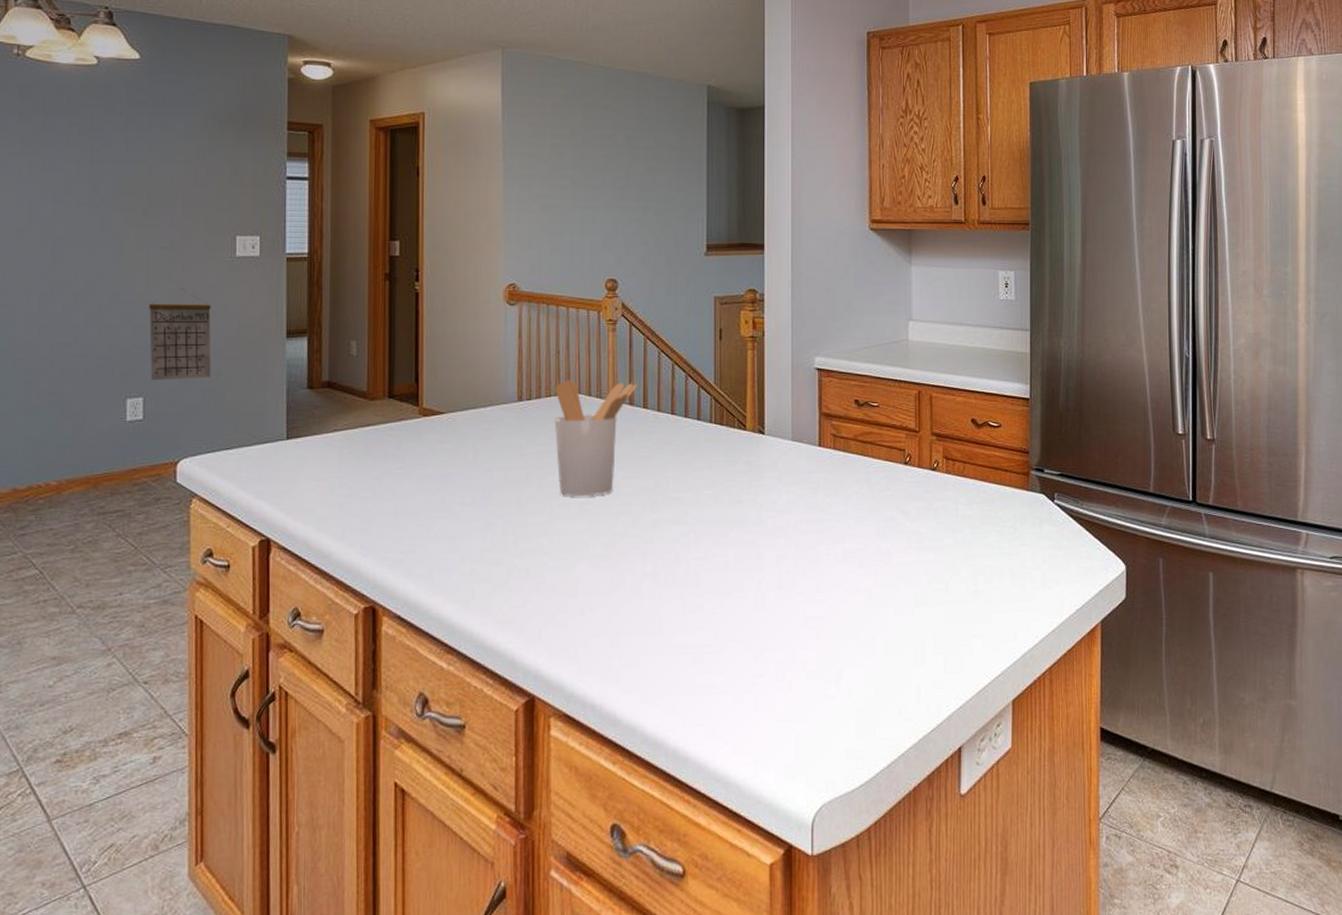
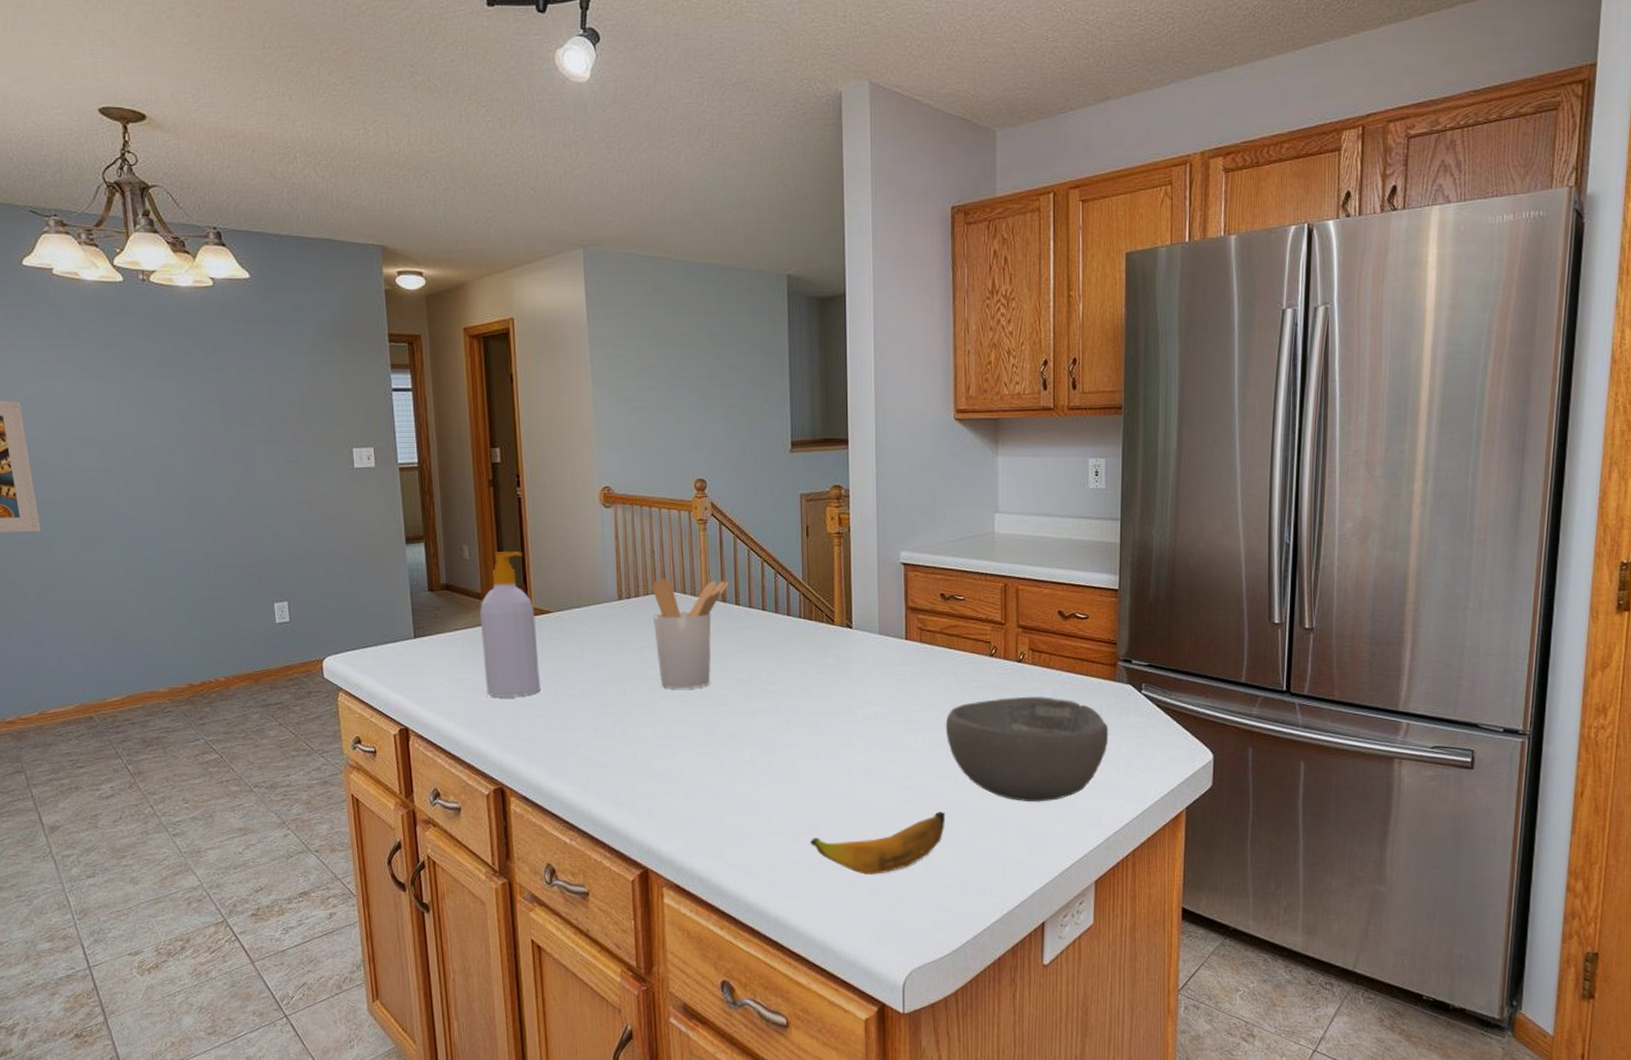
calendar: present [148,288,212,381] -> none [283,499,344,586]
soap bottle: none [362,348,426,505] -> present [480,551,540,697]
banana: none [715,628,859,698] -> present [810,811,946,875]
bowl: none [859,506,1023,617] -> present [945,697,1109,802]

